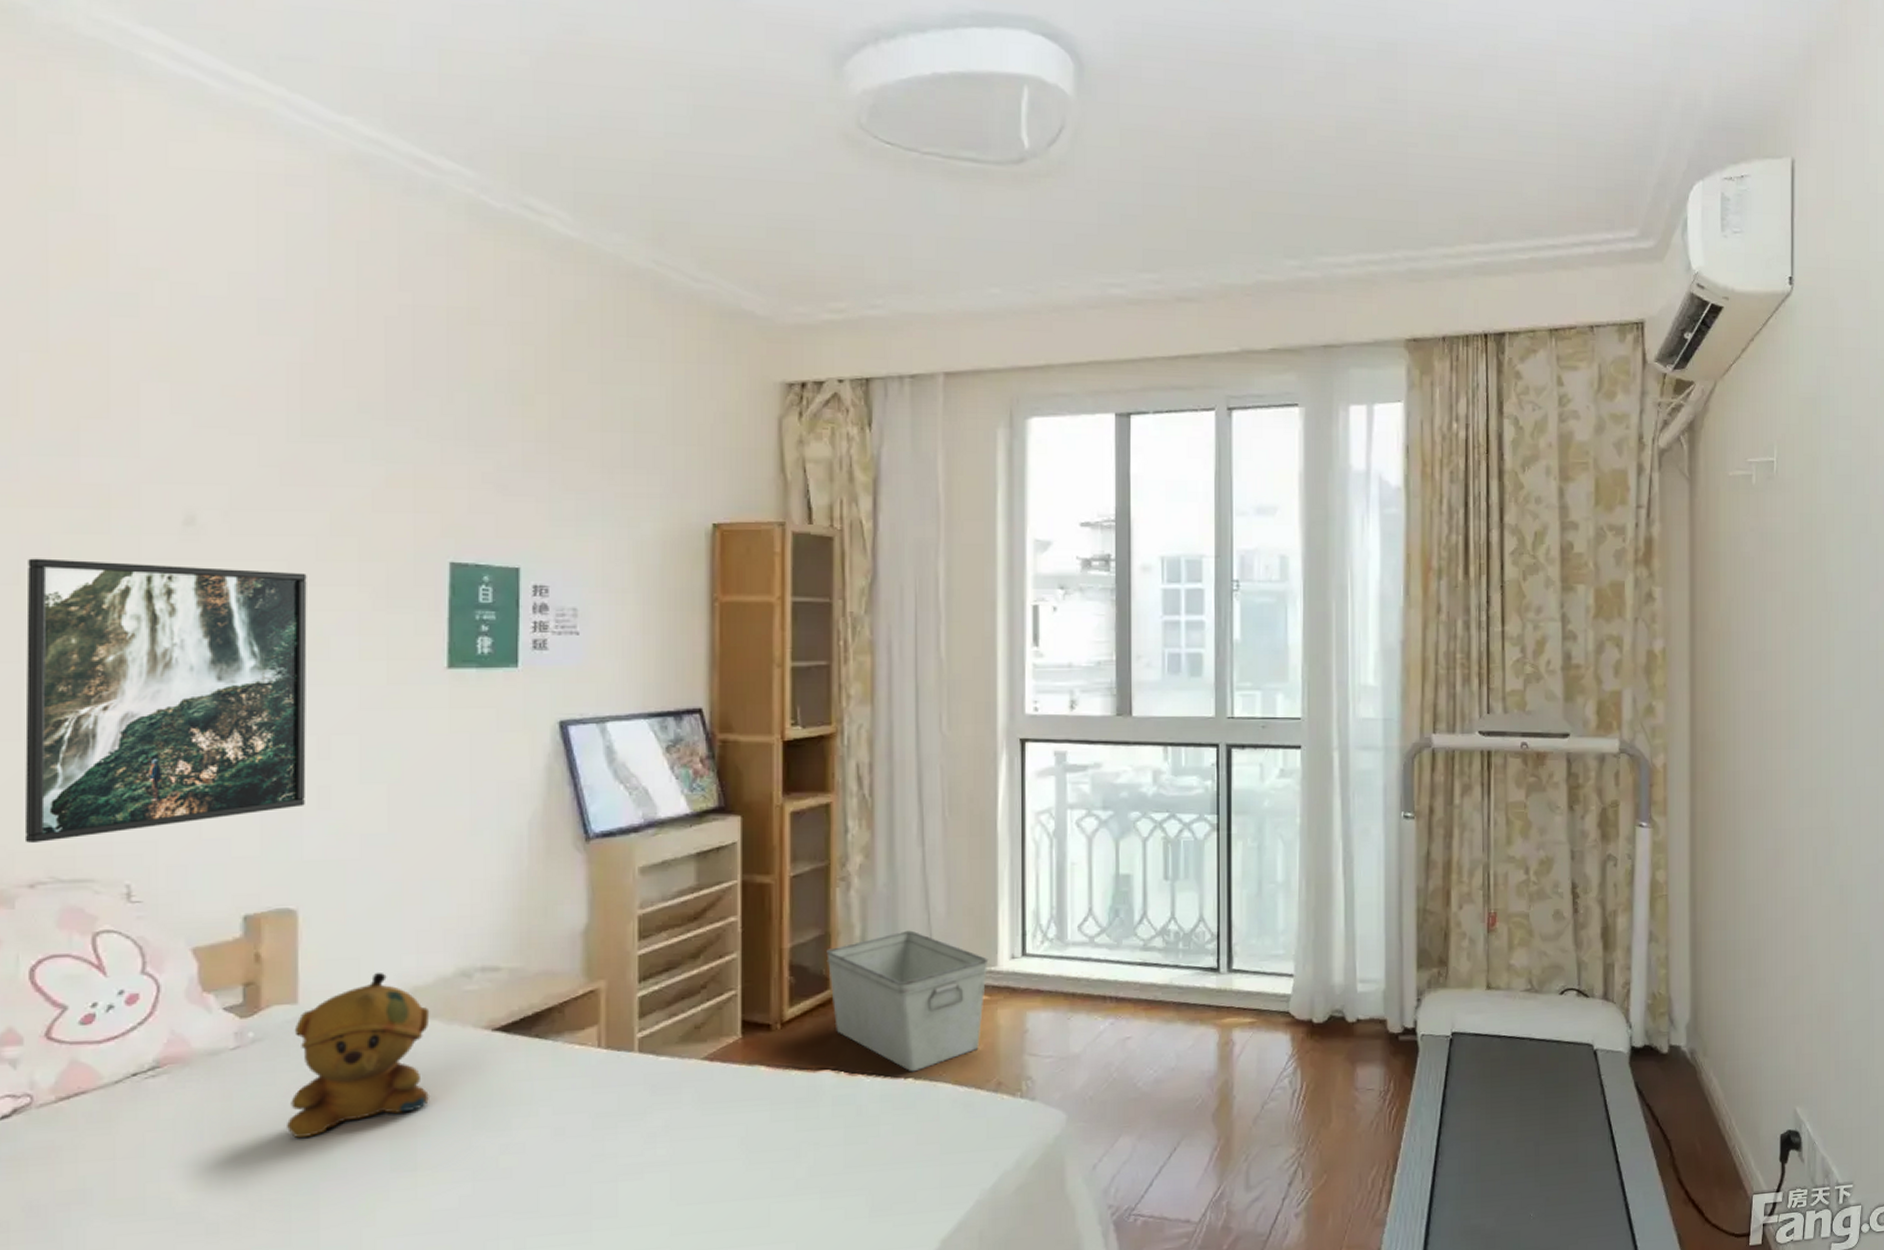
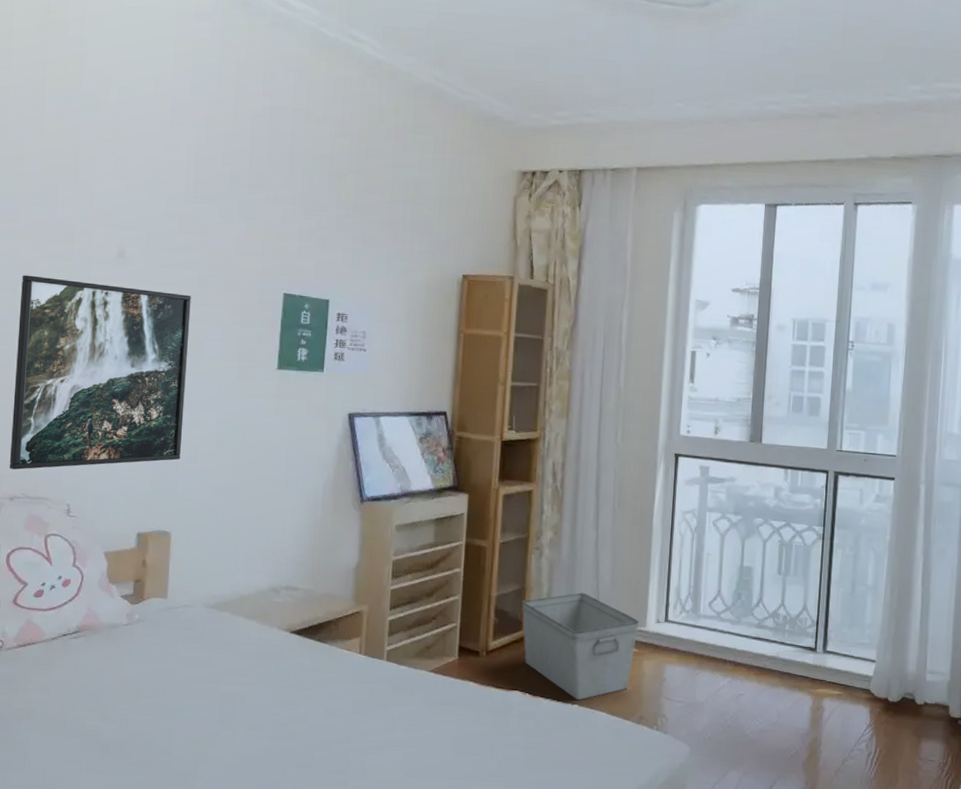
stuffed bear: present [287,972,430,1138] -> none [155,582,251,693]

